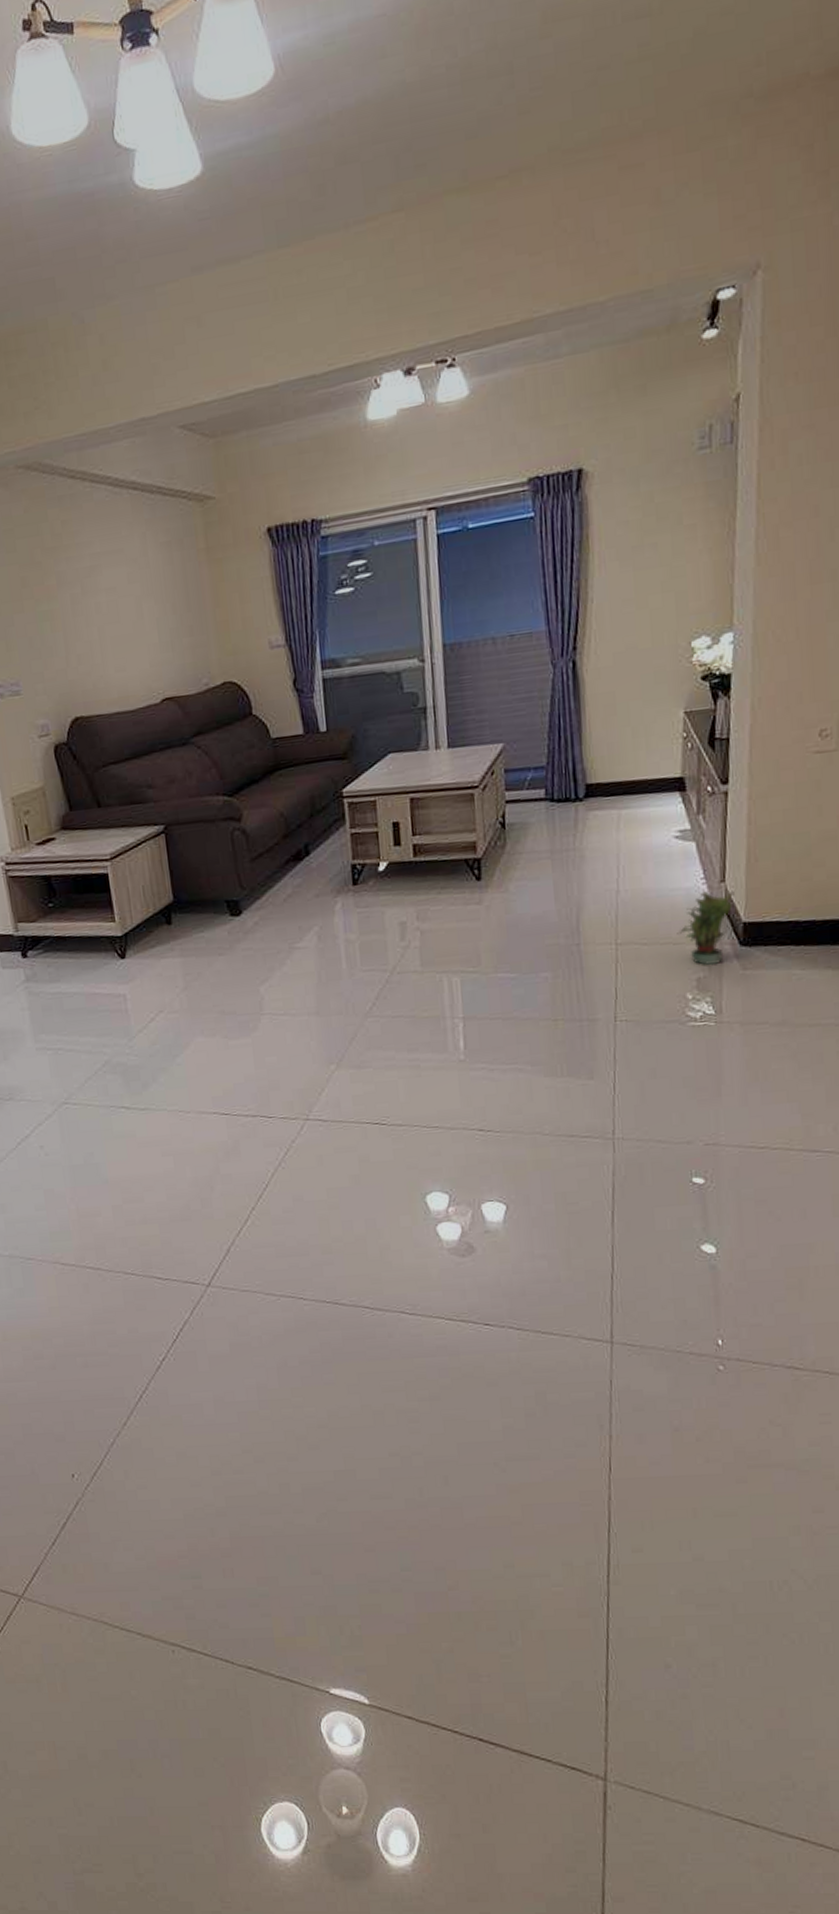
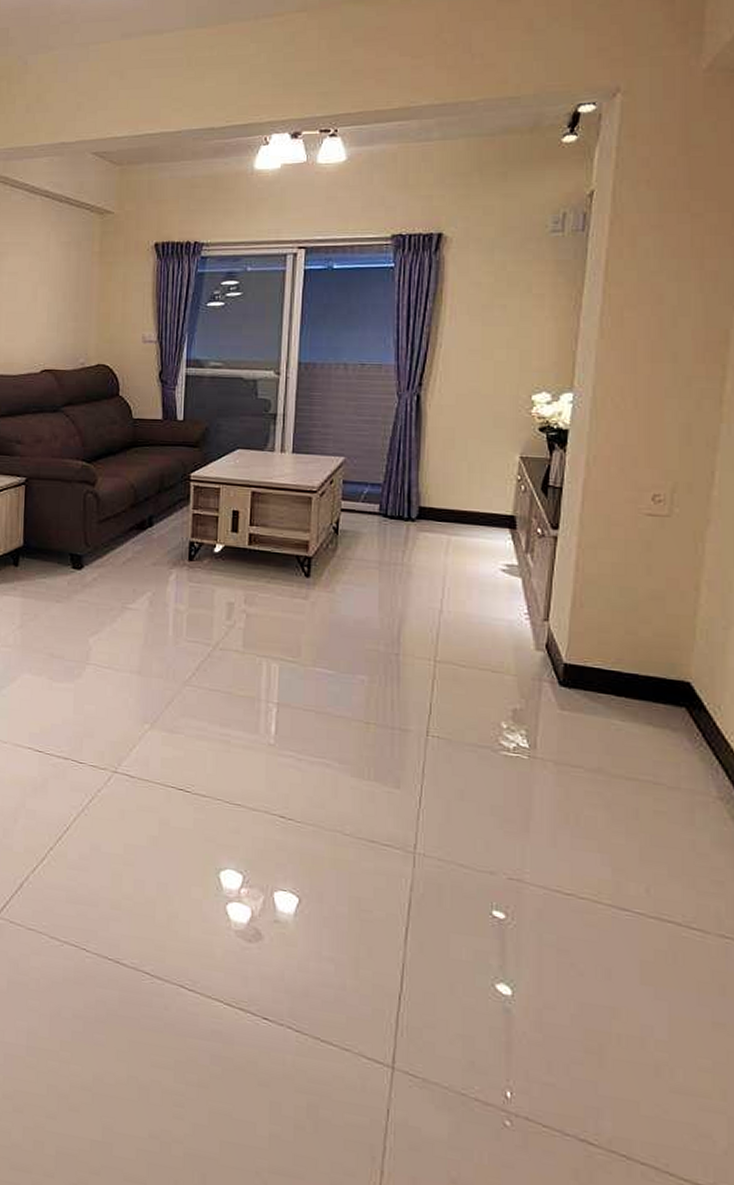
potted plant: present [677,890,735,965] -> none [496,625,557,699]

